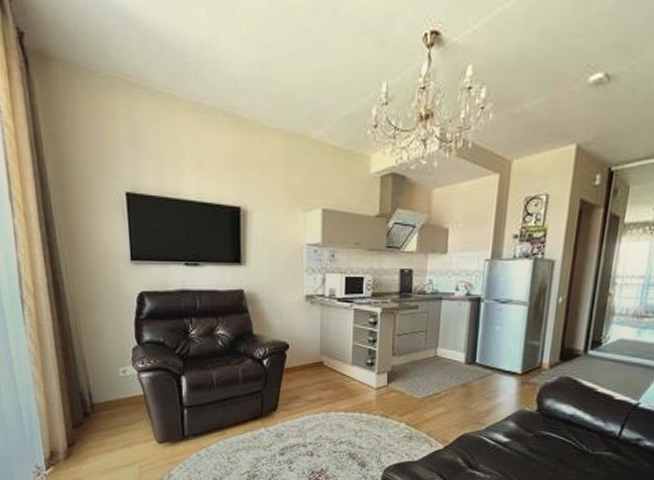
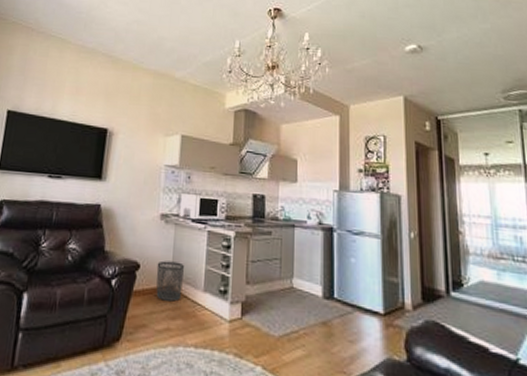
waste bin: none [305,340,332,375] -> present [156,260,184,302]

